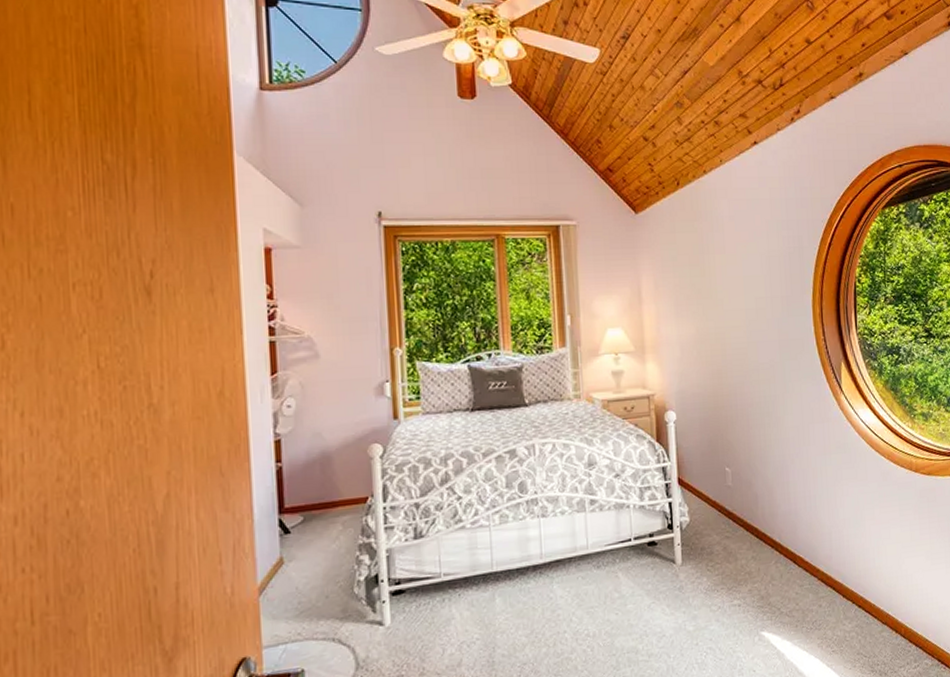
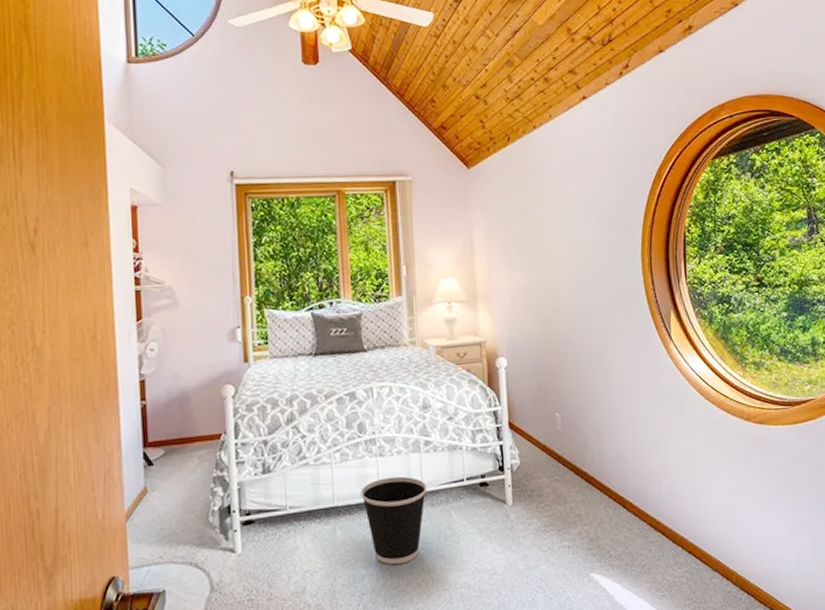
wastebasket: none [521,537,593,632] -> present [360,476,427,565]

